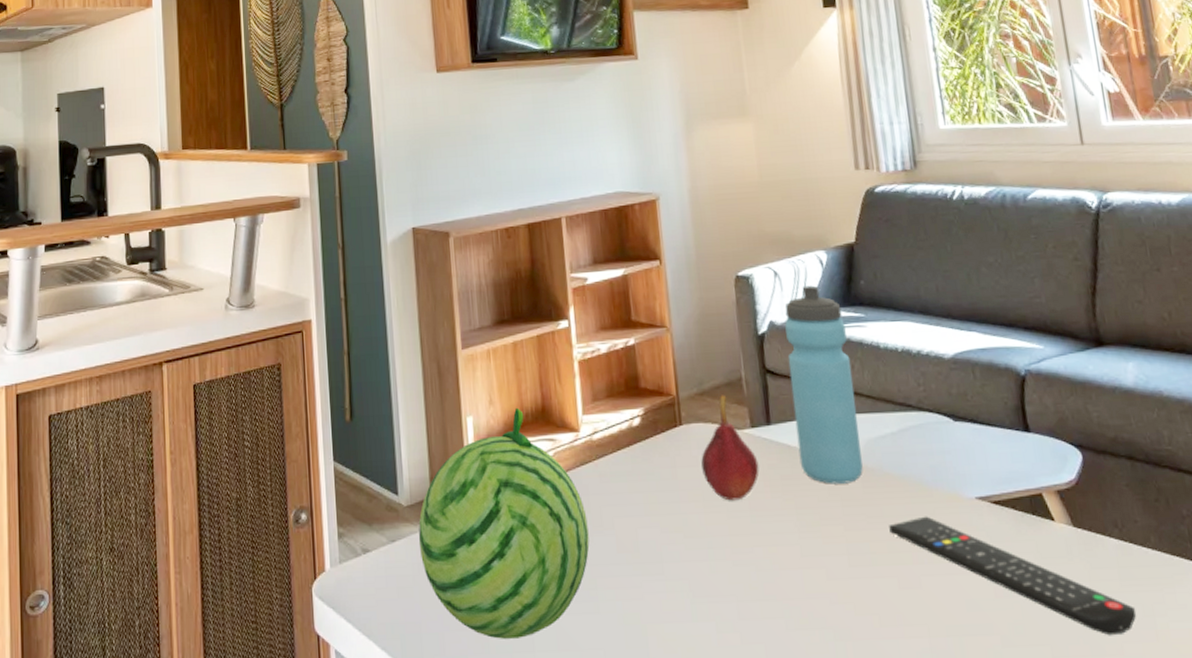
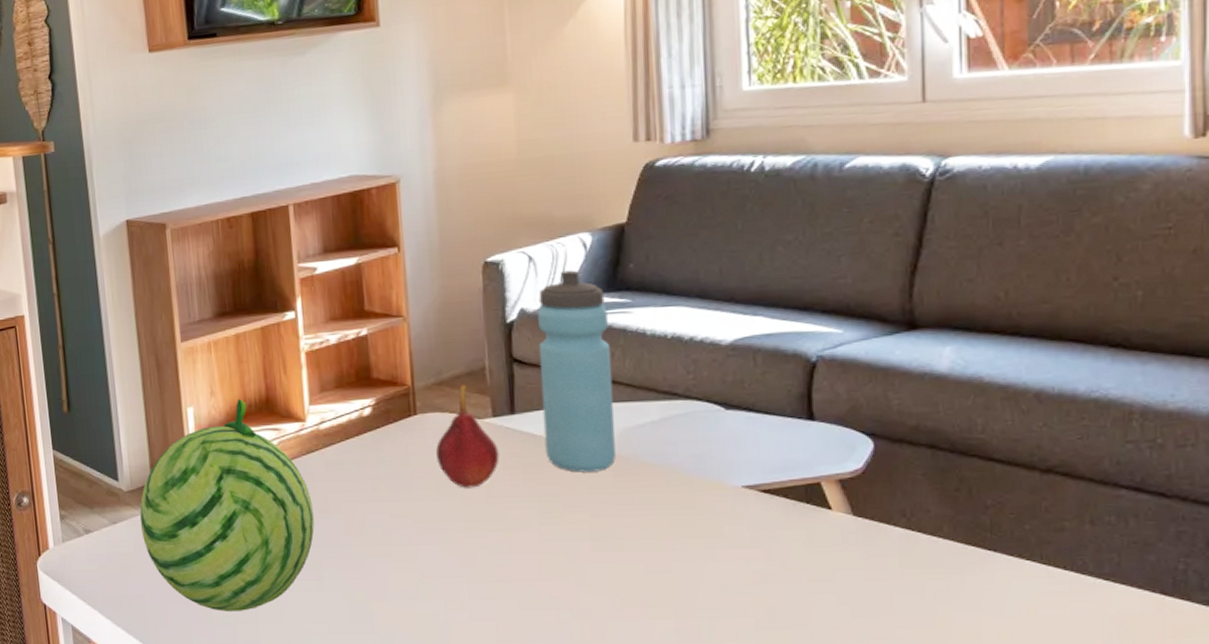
remote control: present [889,516,1137,636] -> none [640,504,915,622]

